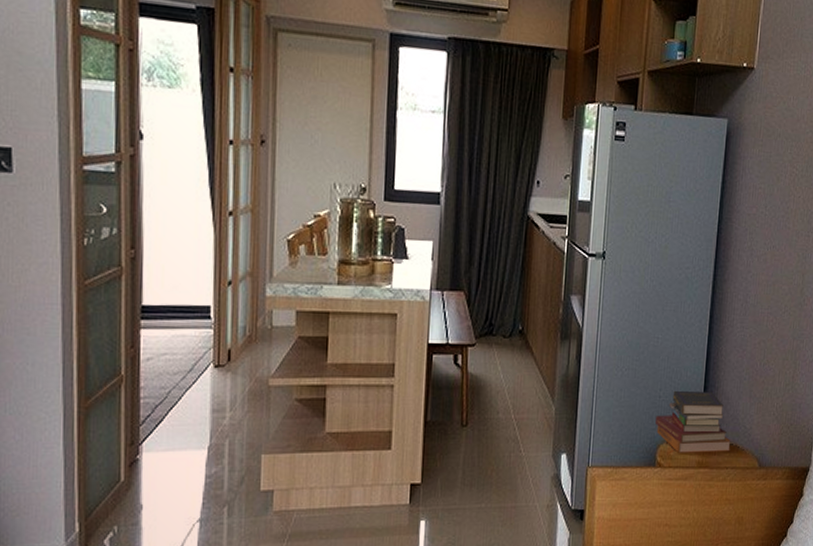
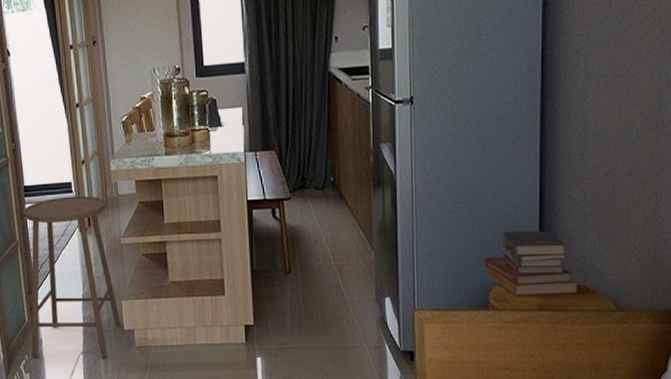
stool: none [124,323,258,530] -> present [23,196,122,358]

